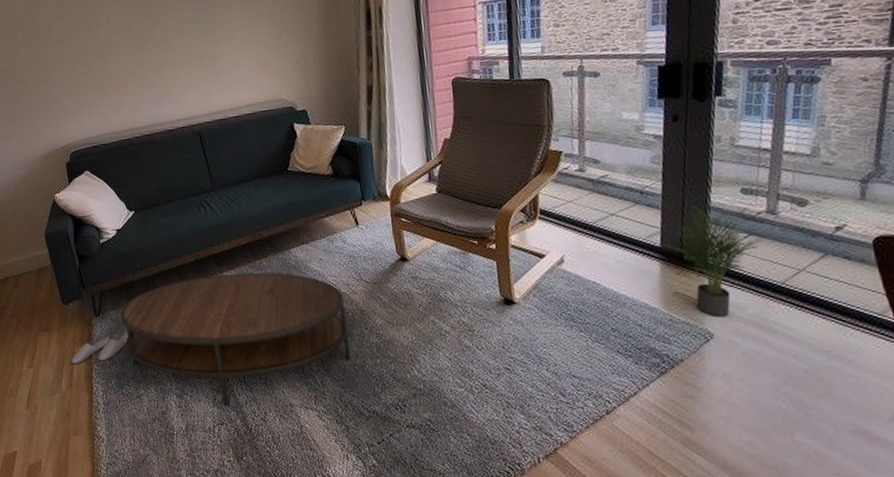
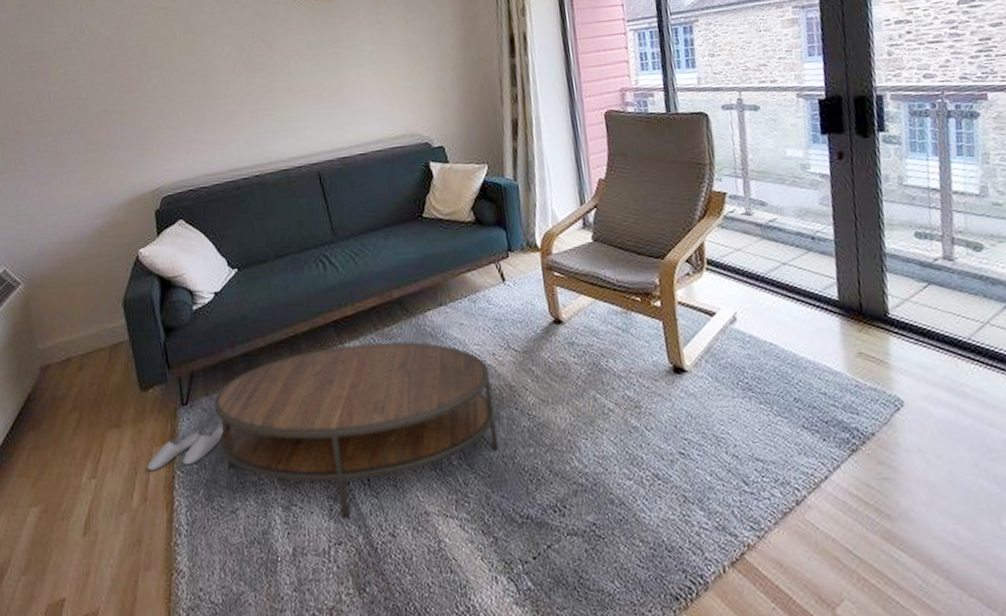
potted plant: present [663,206,765,317] -> none [841,253,945,381]

